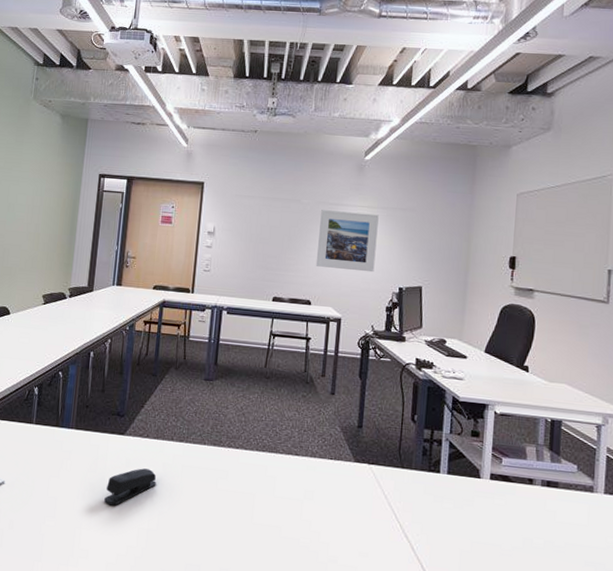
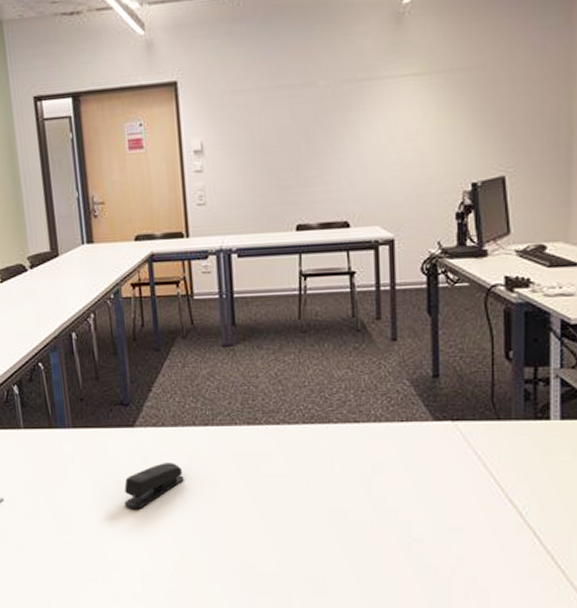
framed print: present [315,210,379,273] -> none [348,83,434,173]

